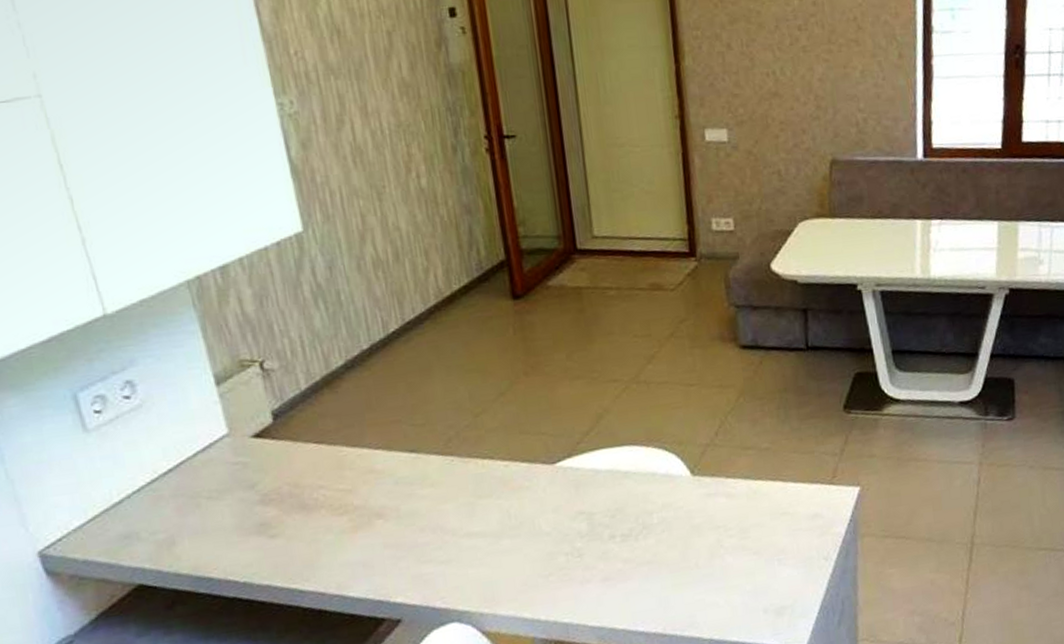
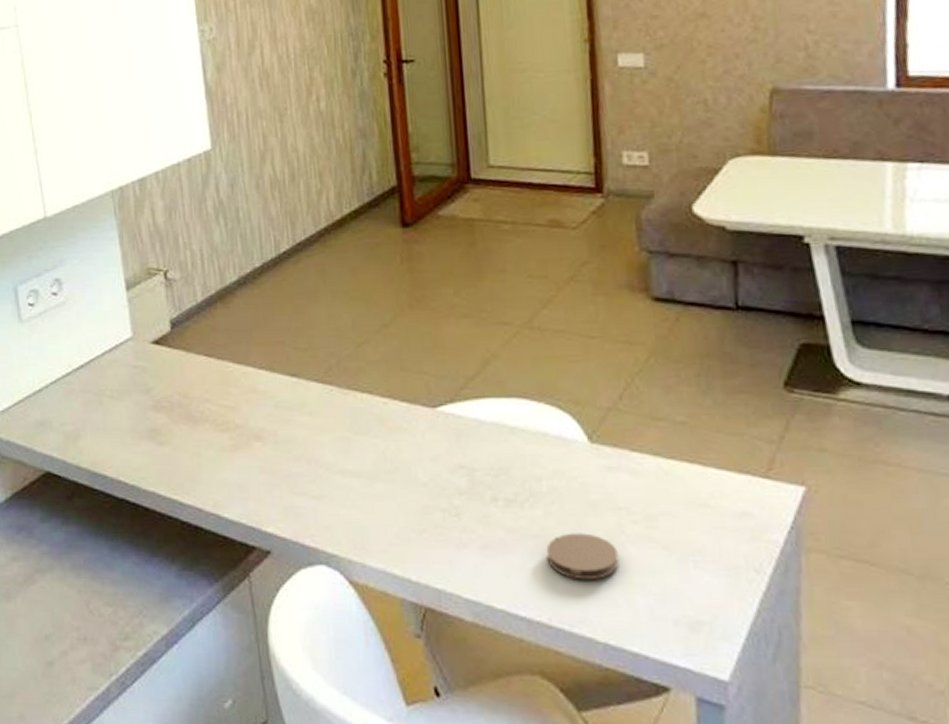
coaster: none [659,552,720,592] -> present [546,533,619,581]

